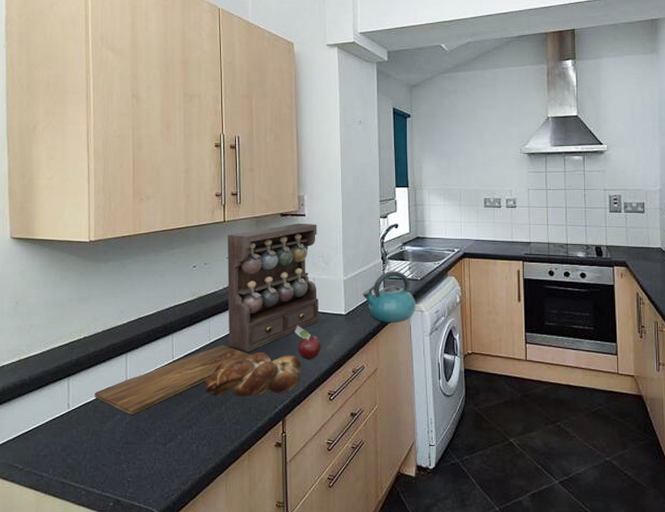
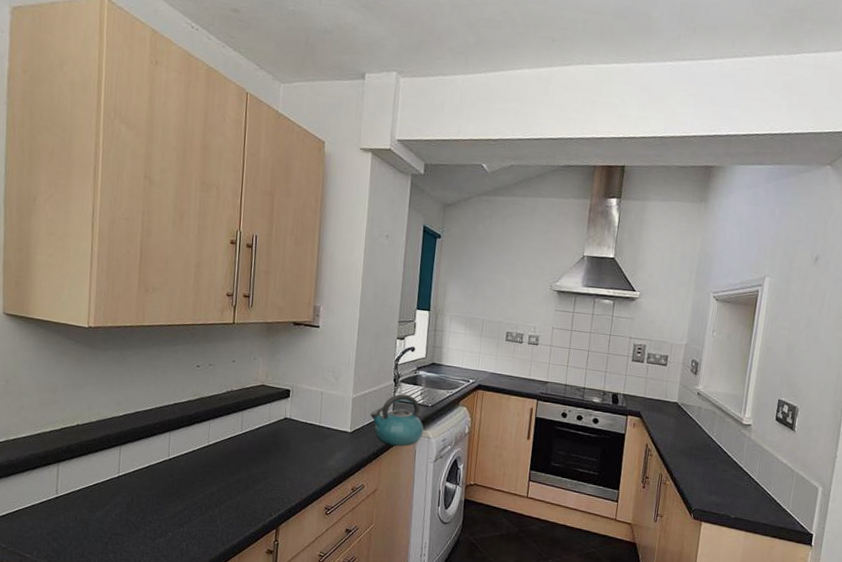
cutting board: present [94,345,250,416] -> none [84,448,249,508]
bread loaf: present [205,352,301,398] -> none [200,459,301,503]
spice rack: present [228,223,318,353] -> none [227,334,331,459]
fruit: present [295,324,322,359] -> none [297,437,323,473]

